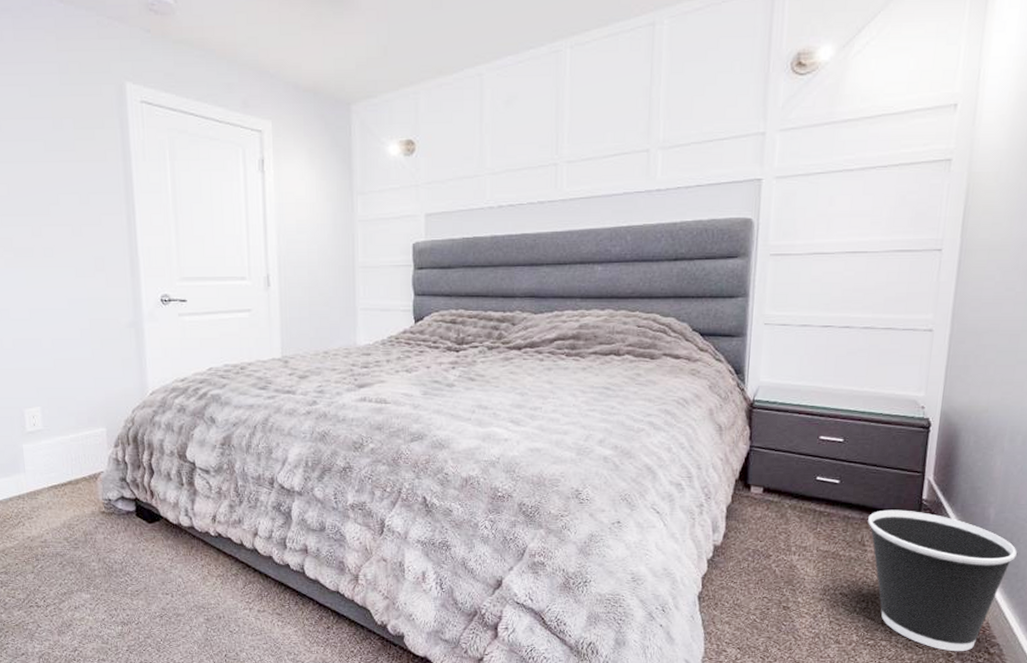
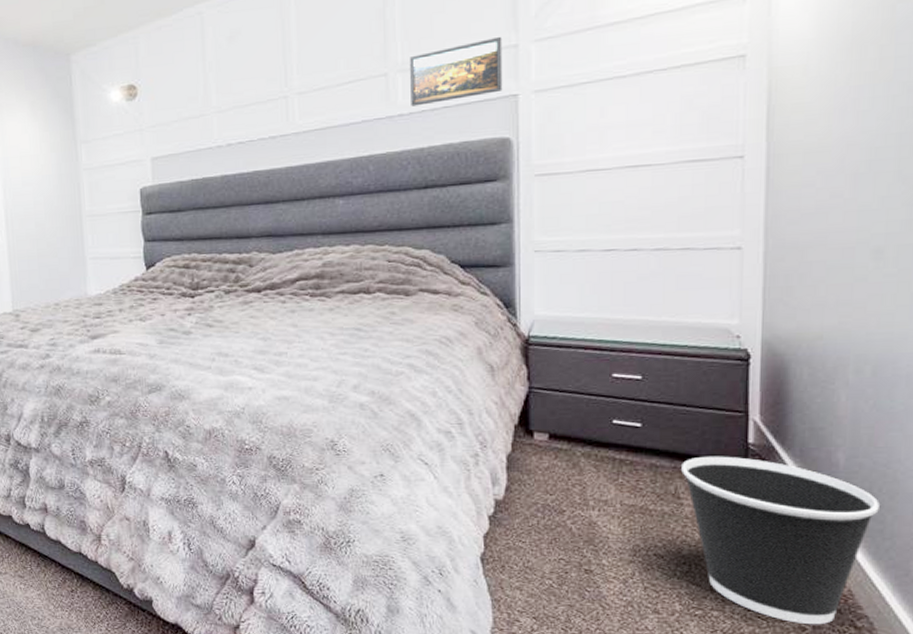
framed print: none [668,123,753,183] -> present [410,36,503,107]

